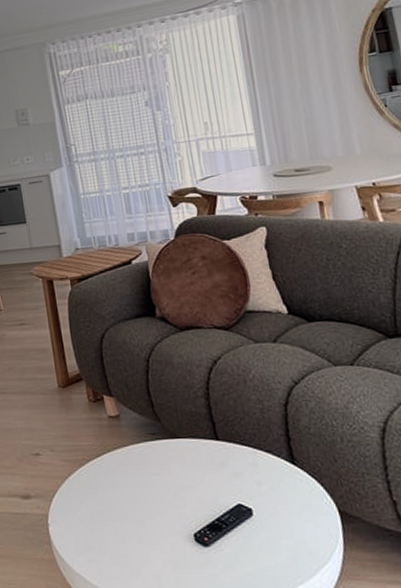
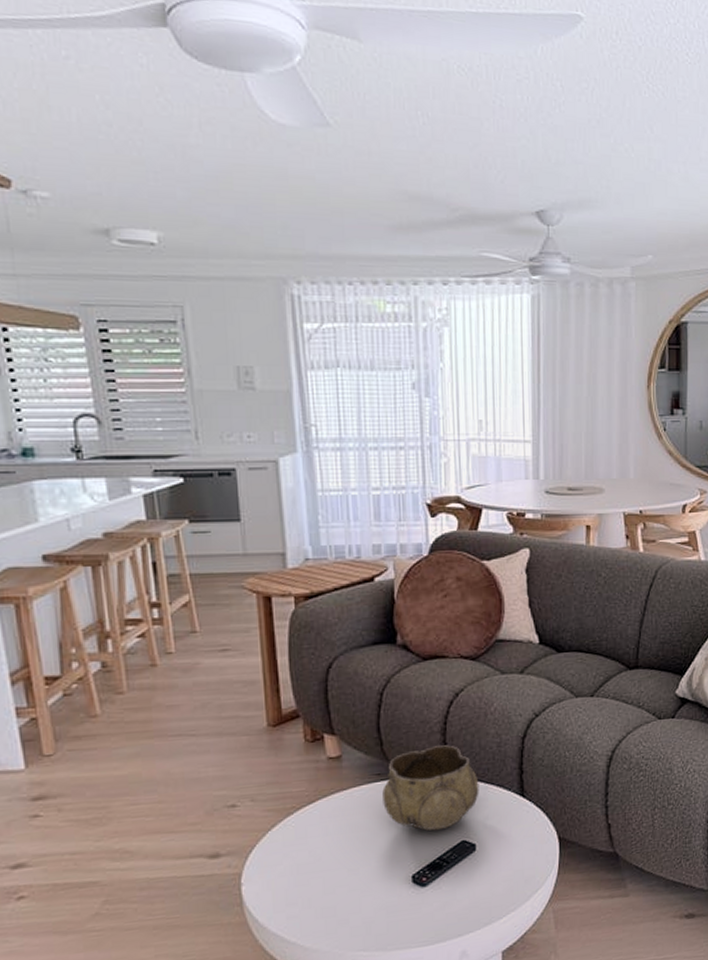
decorative bowl: none [158,409,249,492] -> present [382,745,479,831]

